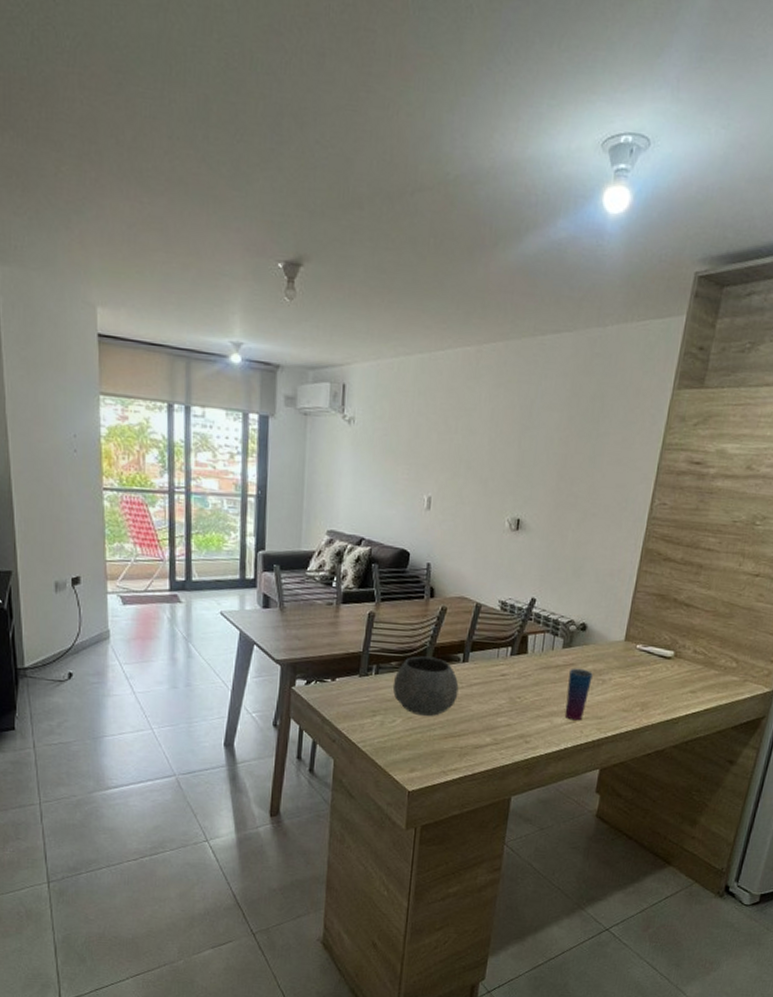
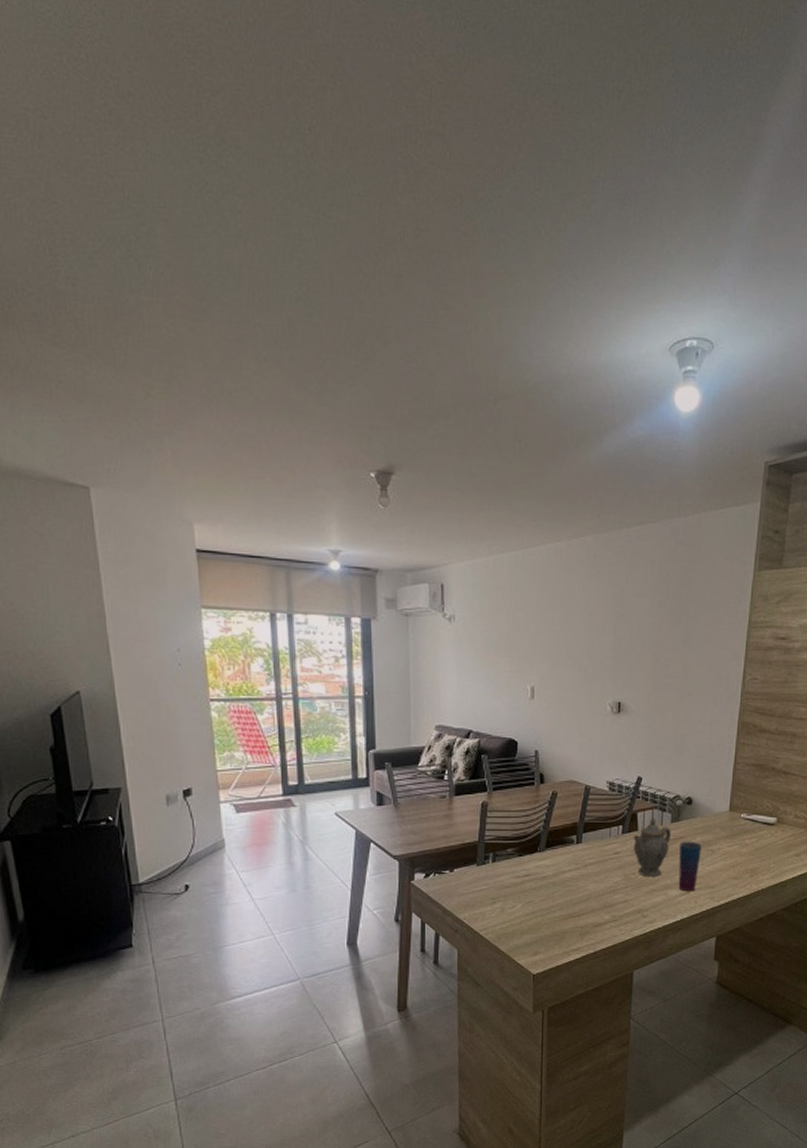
bowl: present [392,656,459,717] -> none [510,841,575,900]
teapot: none [520,641,562,703] -> present [633,817,671,877]

